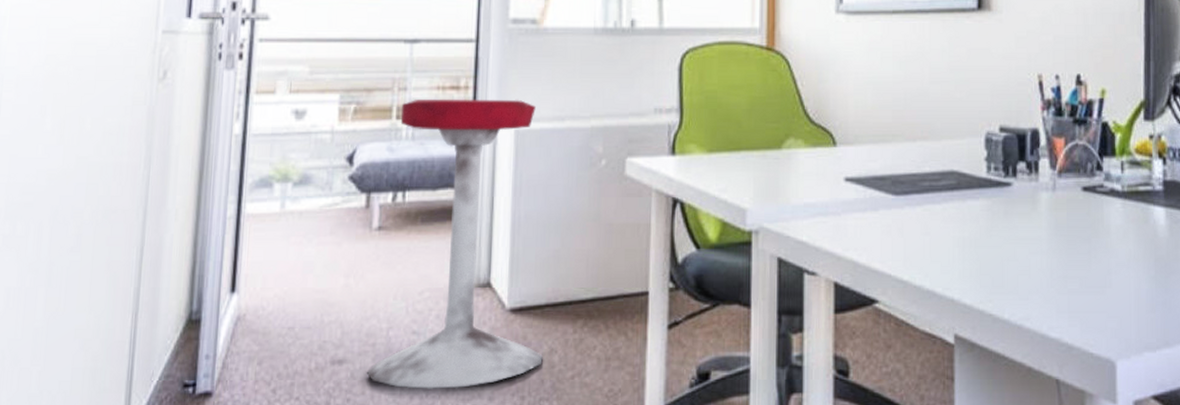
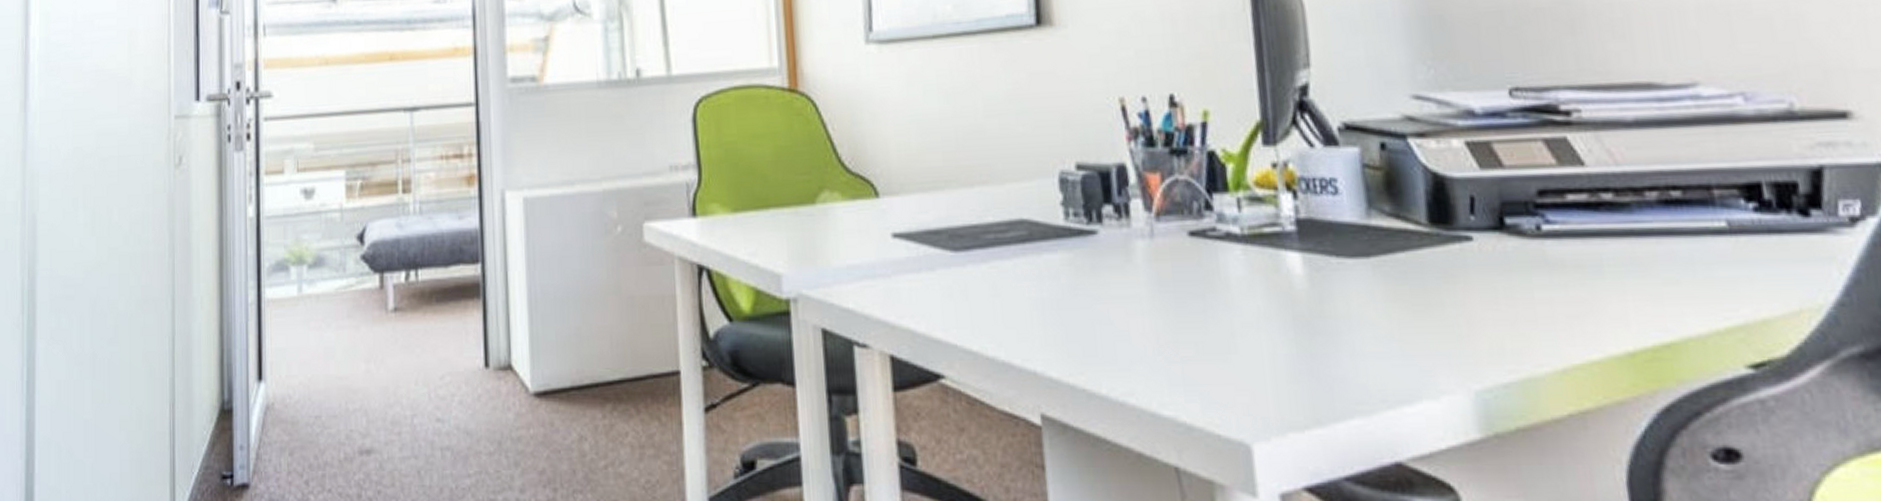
stool: present [366,98,543,389] -> none [394,164,573,481]

